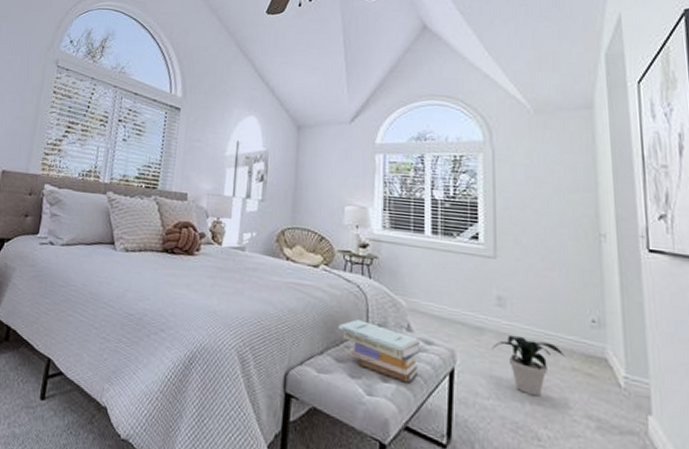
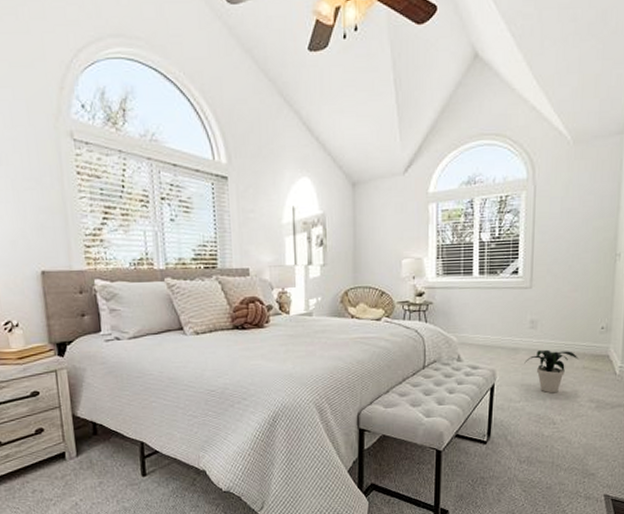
books: present [338,319,421,383] -> none [400,359,468,402]

